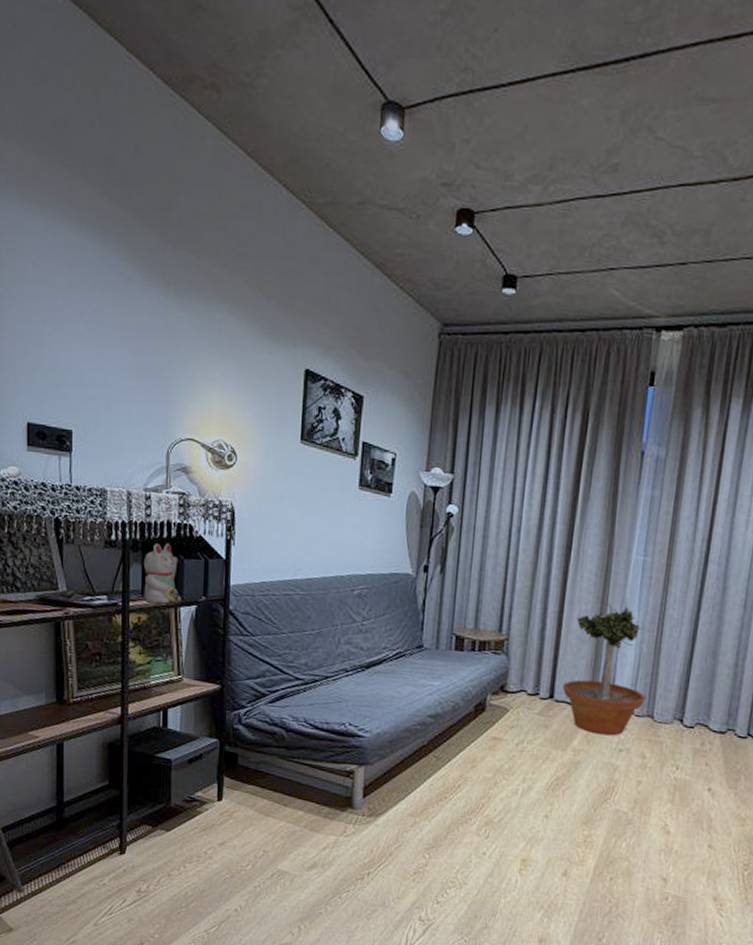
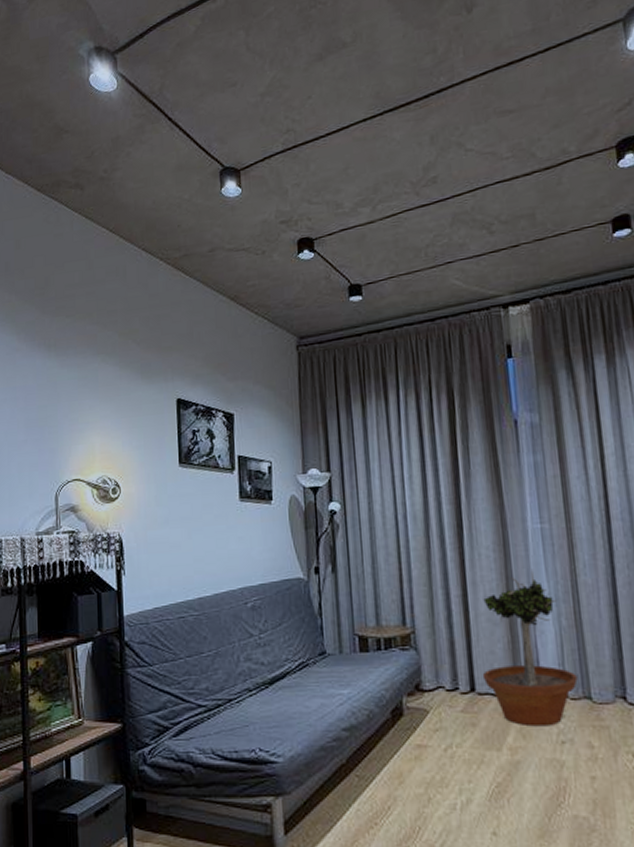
decorative figurine: present [143,542,182,604] -> none [39,582,78,645]

